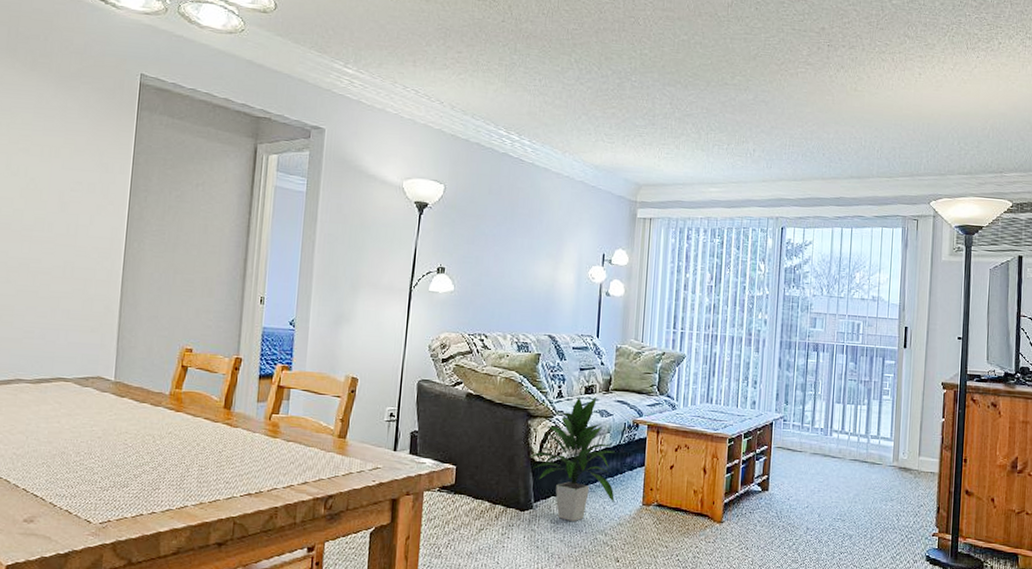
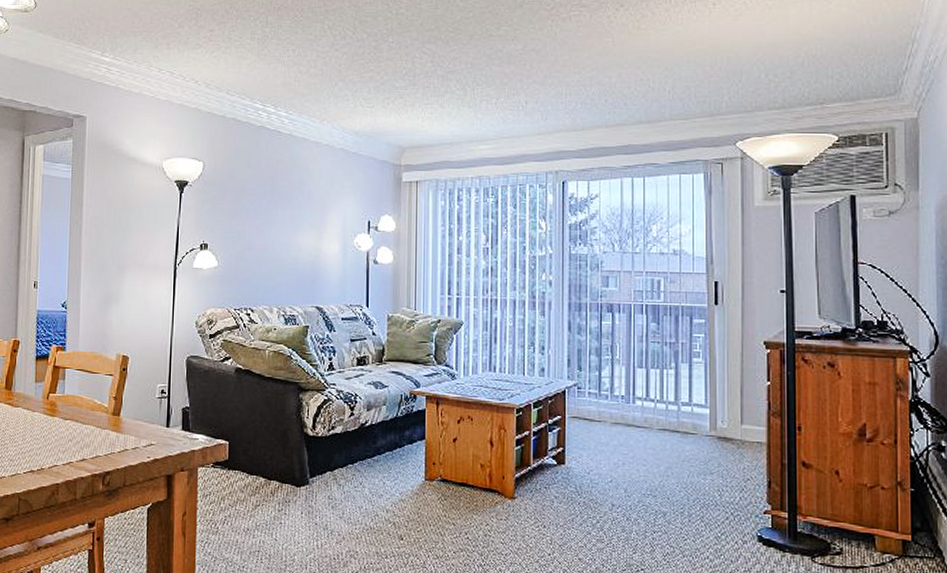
indoor plant: present [530,396,615,521] -> none [303,368,394,497]

